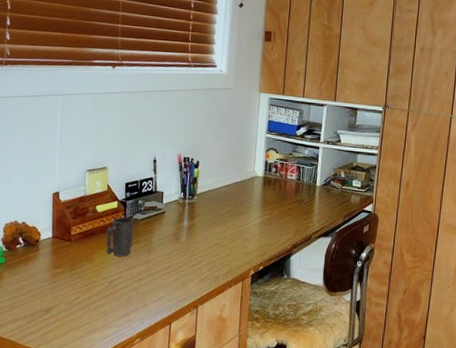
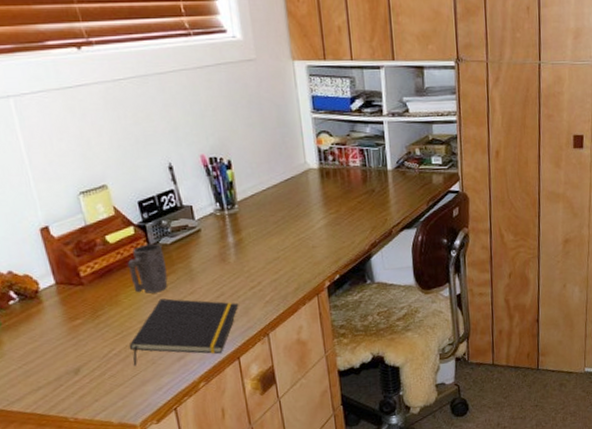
notepad: none [90,263,180,317] -> present [129,298,239,366]

